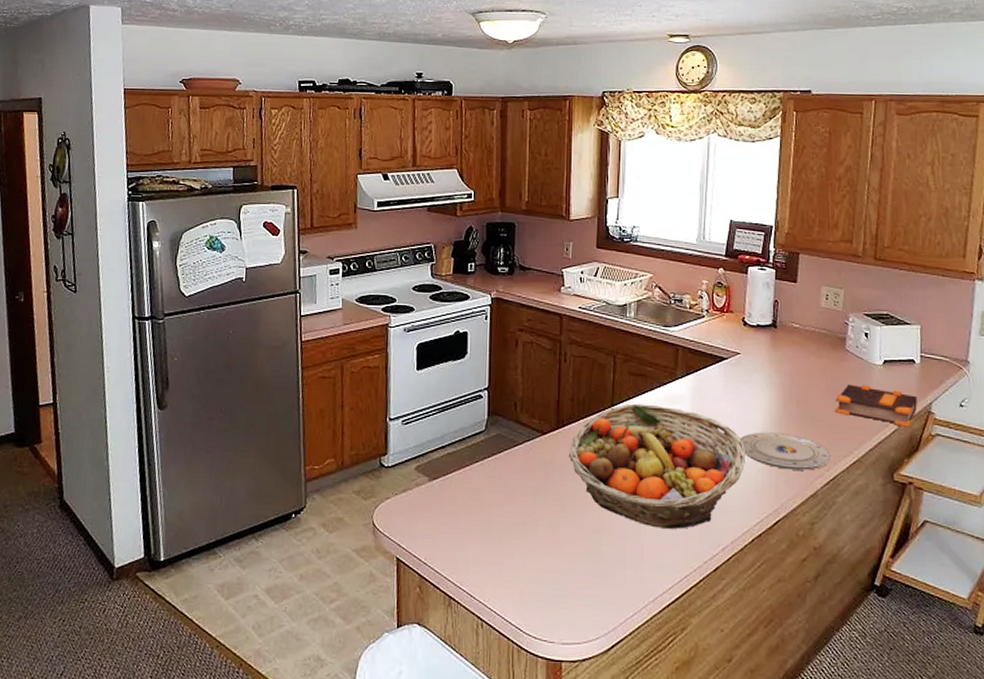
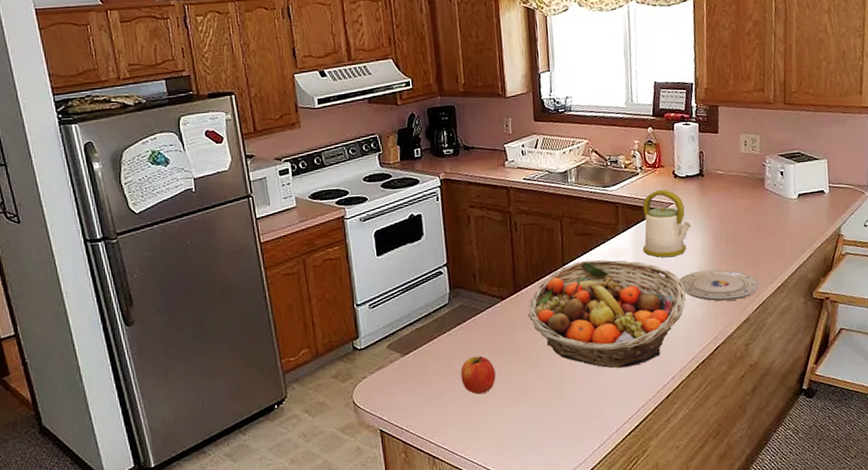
apple: none [489,492,527,535] -> present [460,356,496,395]
kettle: none [702,336,758,413] -> present [642,189,691,257]
bible: present [835,384,917,427] -> none [759,218,829,251]

